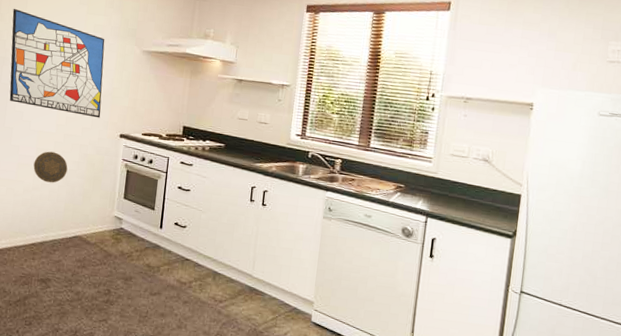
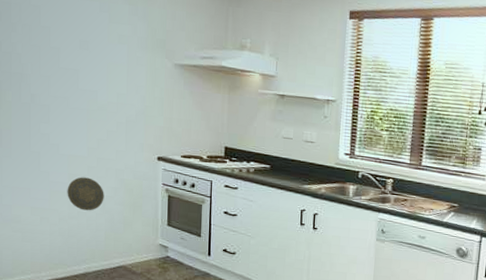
wall art: present [9,8,105,118] -> none [25,16,135,140]

